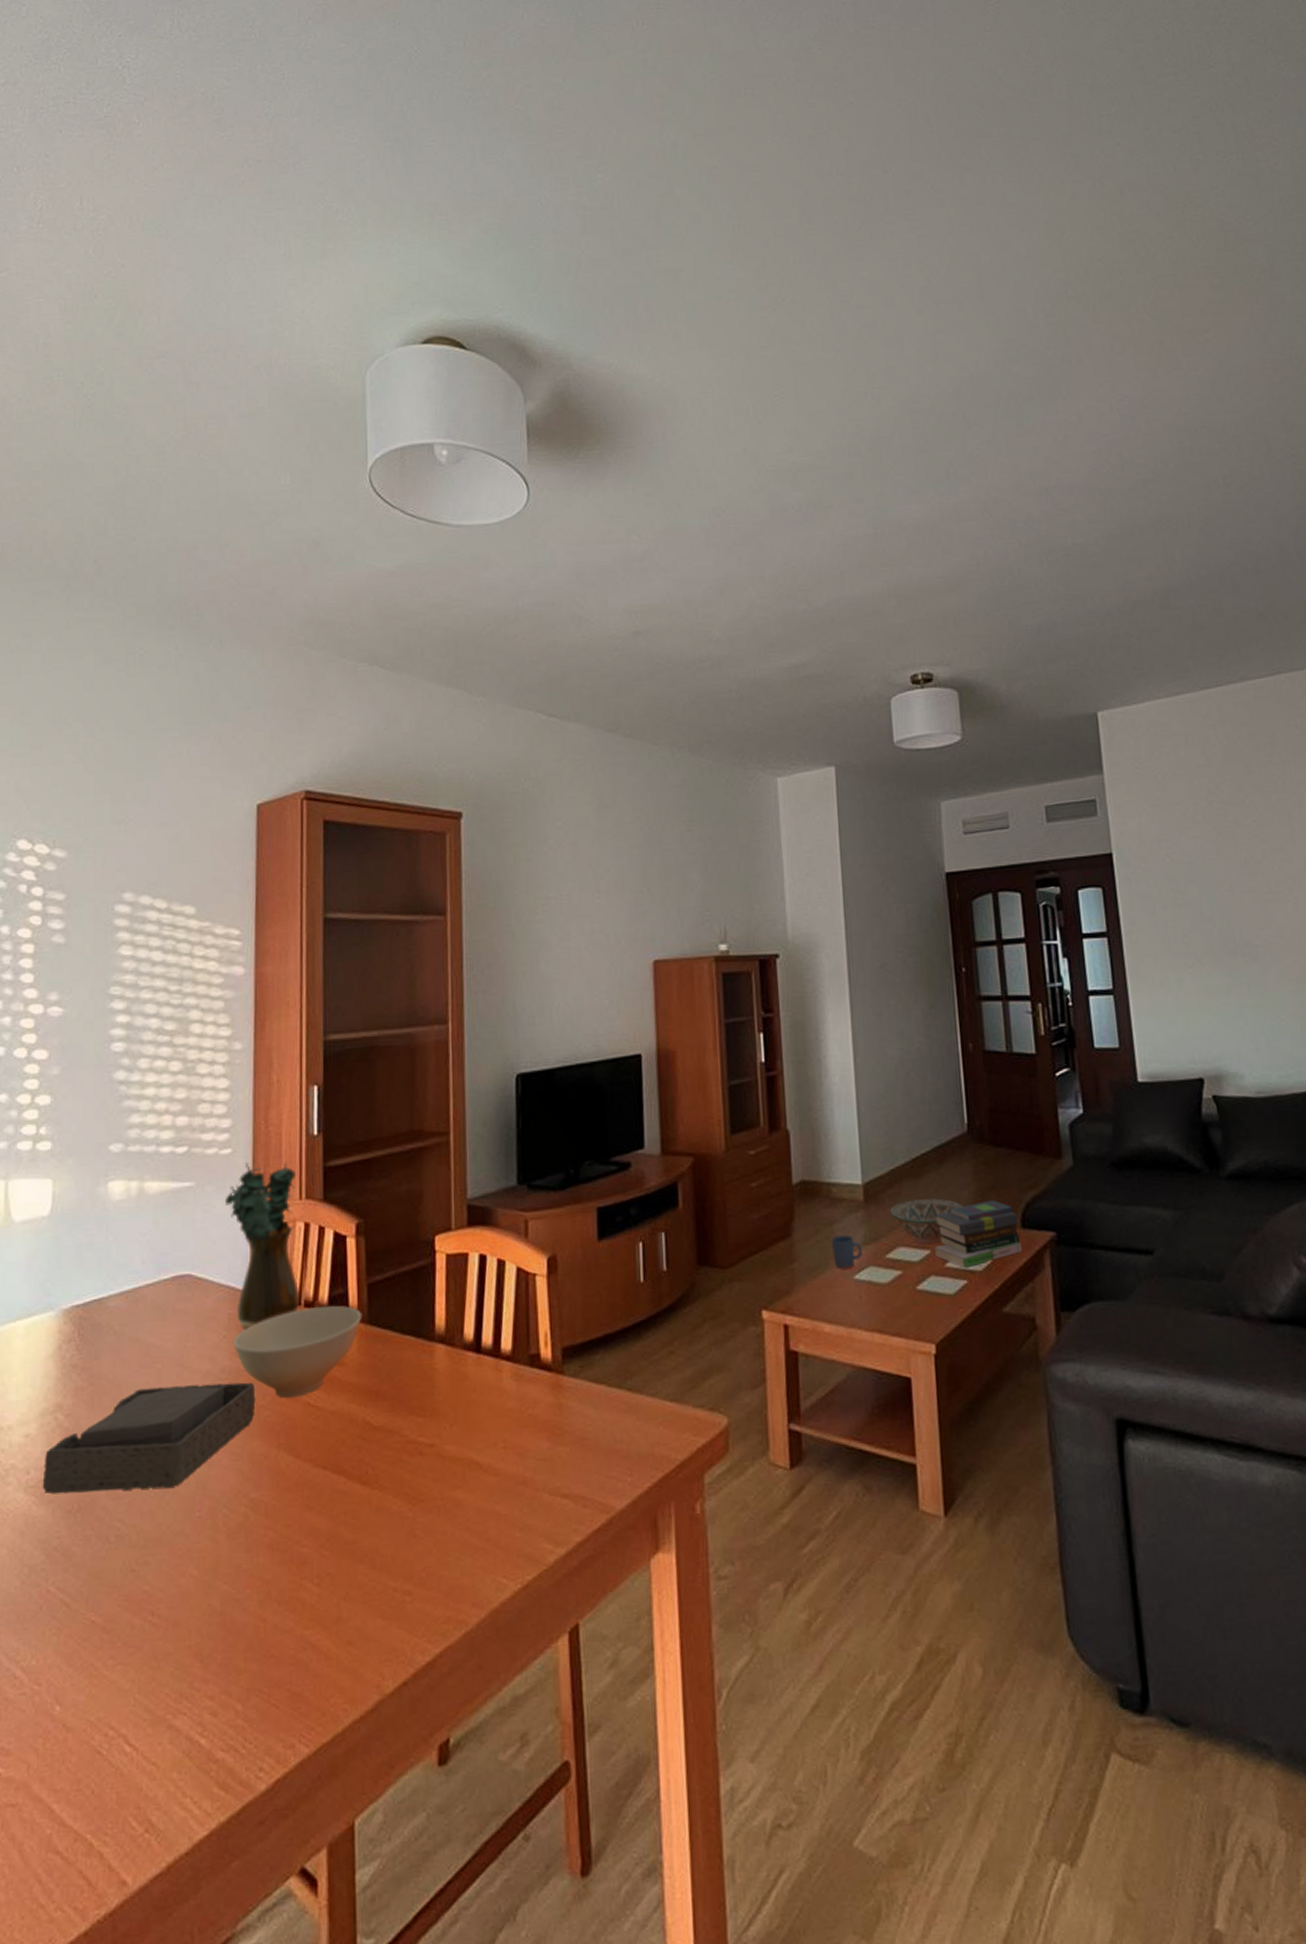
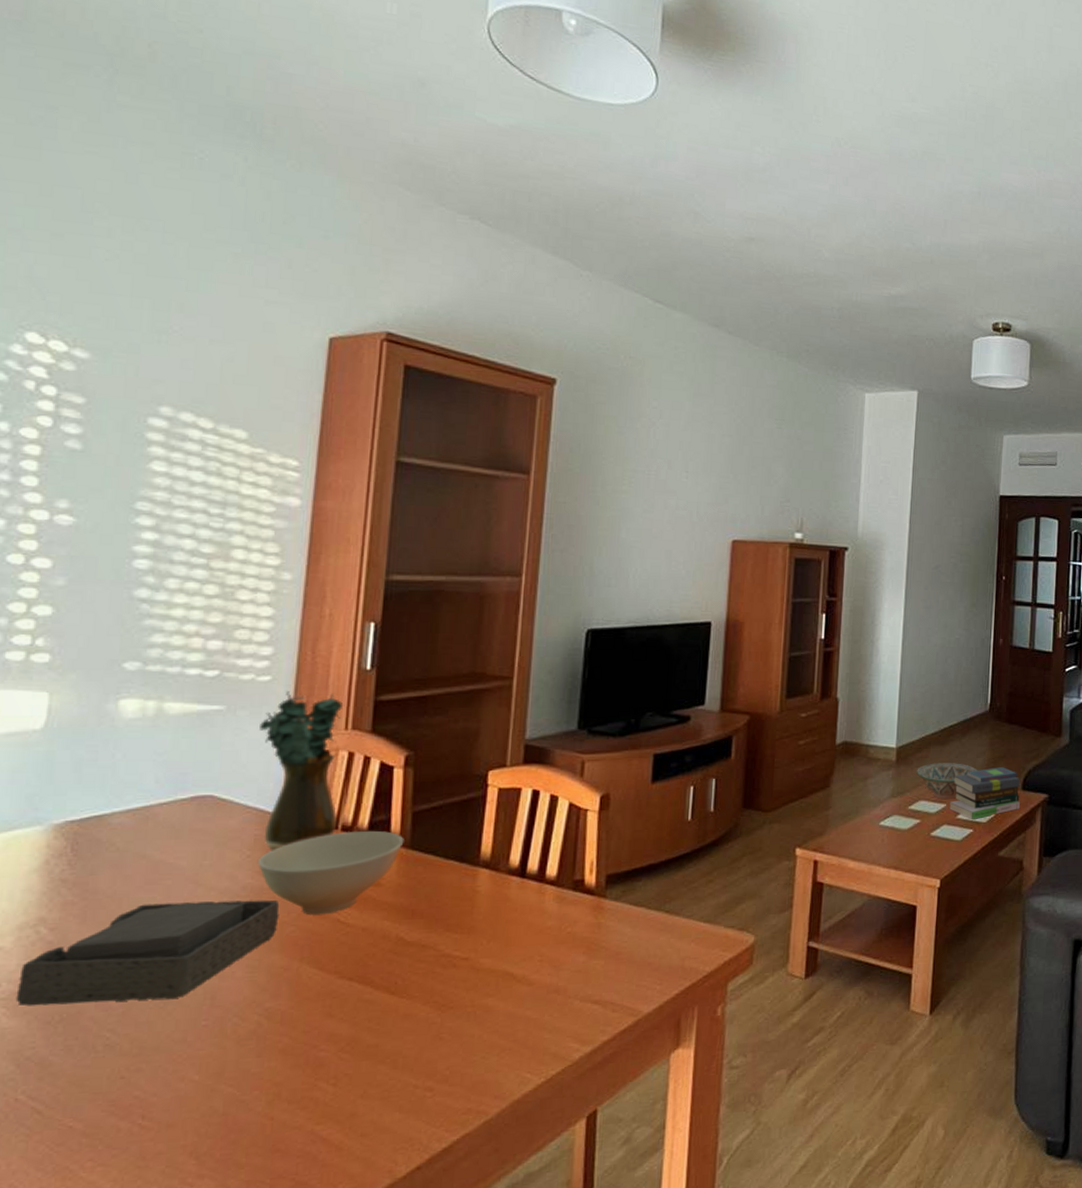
mug: present [832,1235,862,1269] -> none [863,789,889,817]

